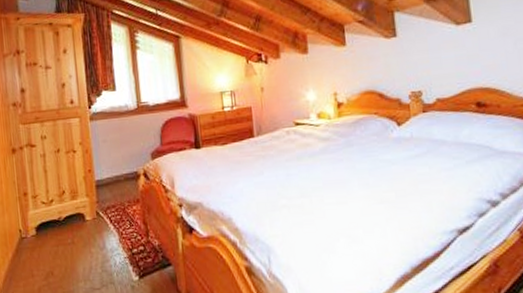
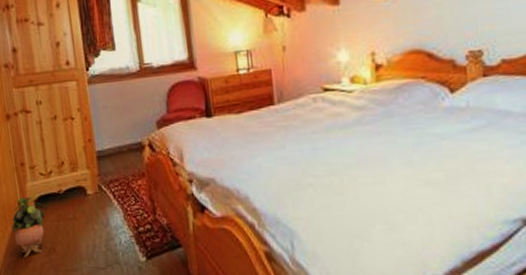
potted plant: none [12,223,45,283] -> present [12,196,45,258]

